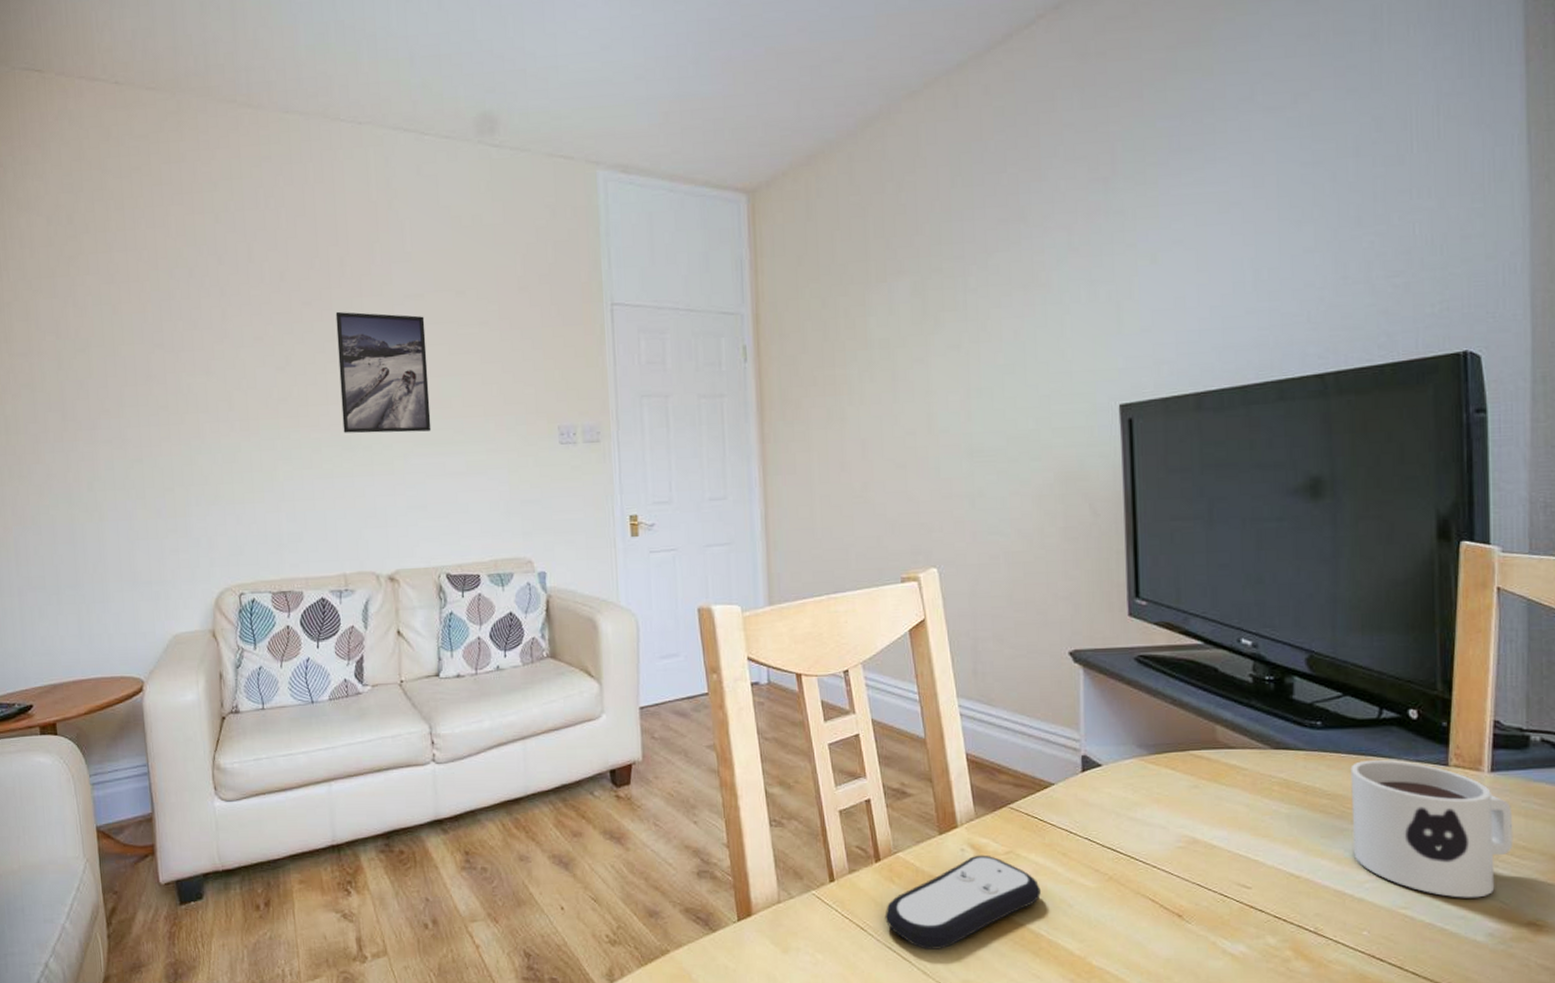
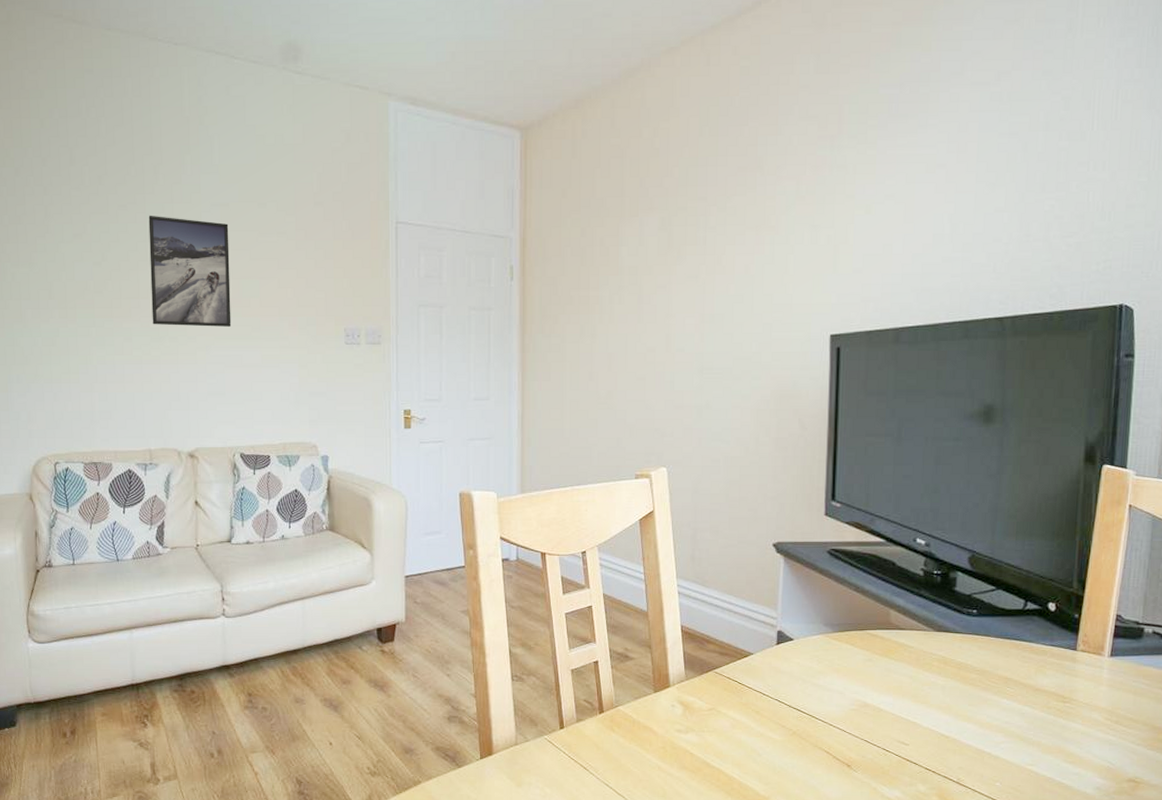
remote control: present [885,855,1041,950] -> none [604,710,736,787]
mug: present [1350,759,1513,898] -> none [994,643,1125,758]

